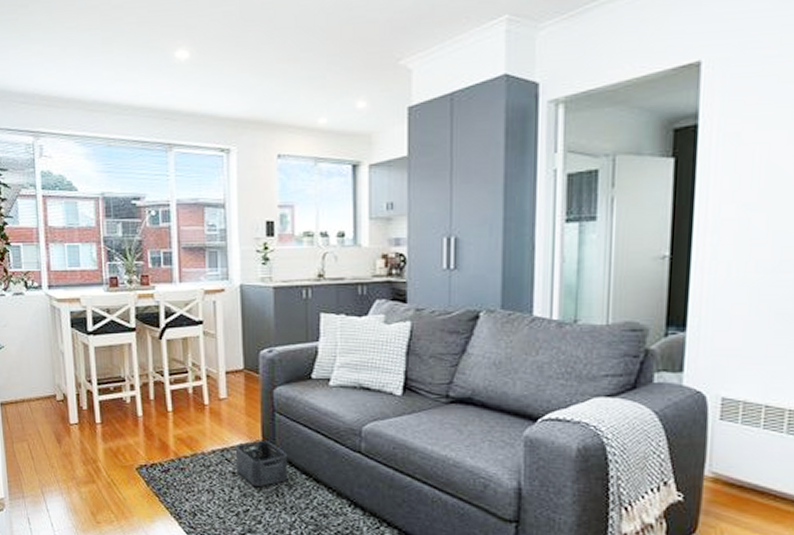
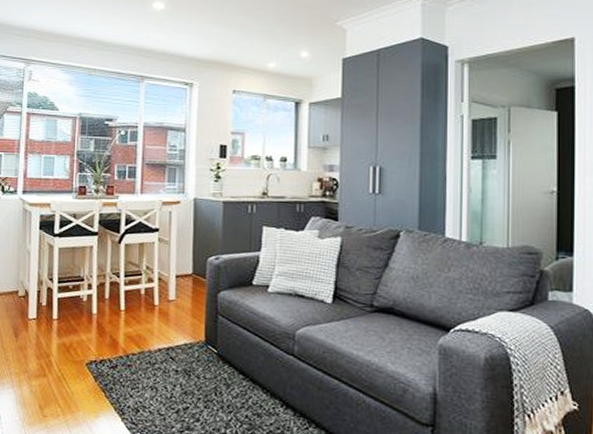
storage bin: present [236,440,289,486] -> none [180,340,228,385]

